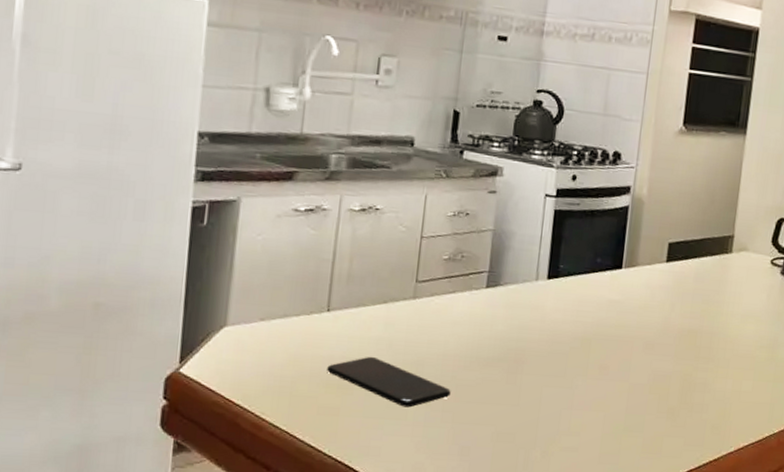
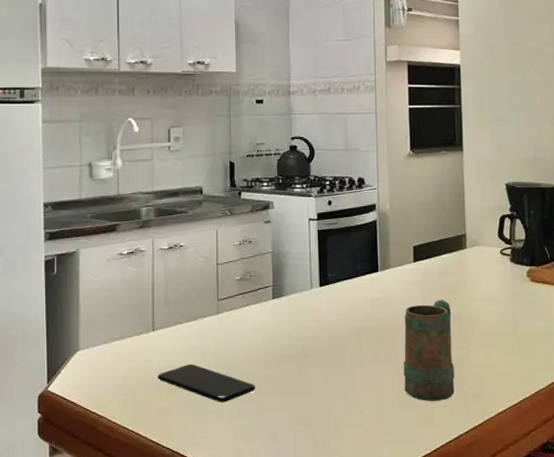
mug: none [633,310,703,429] -> present [403,299,455,401]

